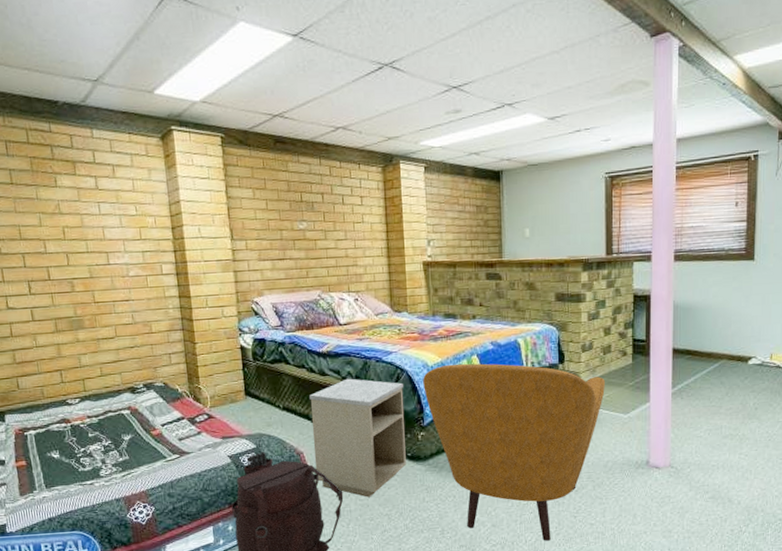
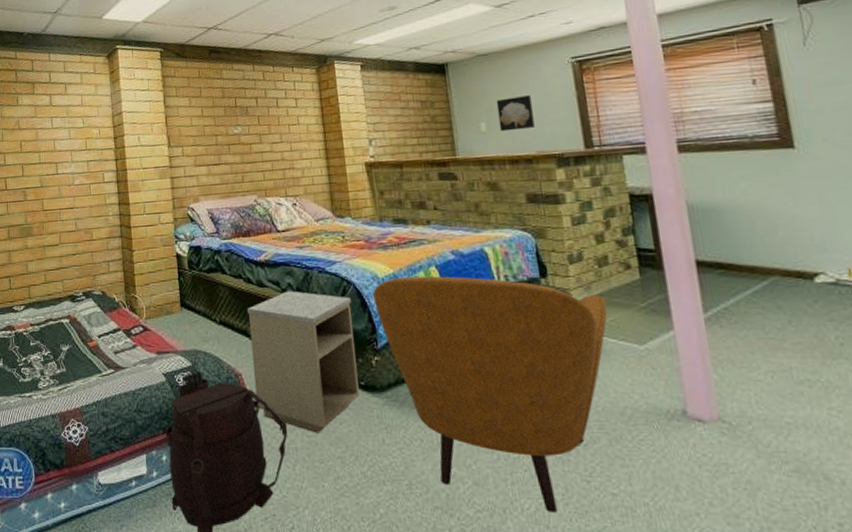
wall art: none [540,206,569,238] -> present [496,95,535,132]

